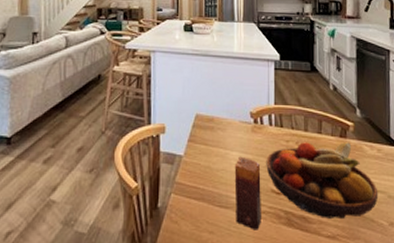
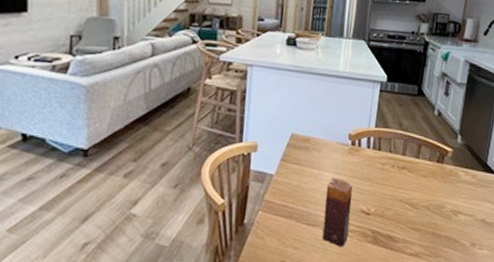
fruit bowl: present [266,142,379,218] -> none [358,165,466,238]

